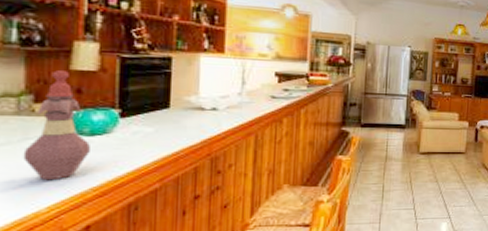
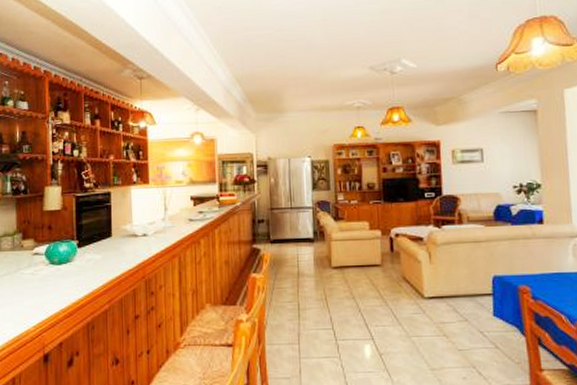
decorative bottle: present [23,70,92,181] -> none [17,212,60,304]

